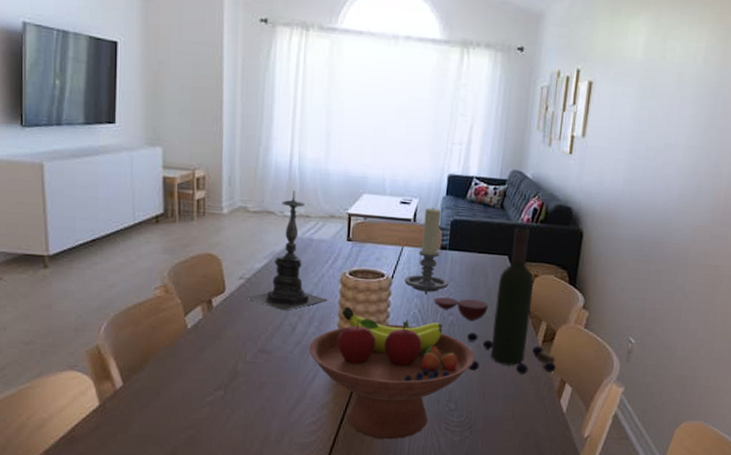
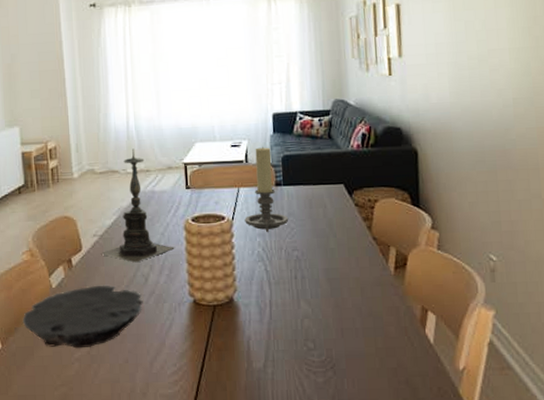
bowl: none [149,329,287,393] -> present [22,285,143,349]
fruit bowl: present [308,306,475,440] -> none [162,252,327,386]
wine bottle: present [433,228,556,375] -> none [275,154,414,306]

